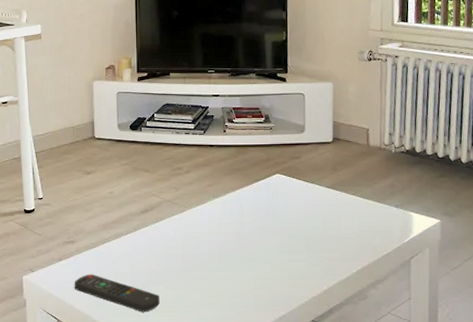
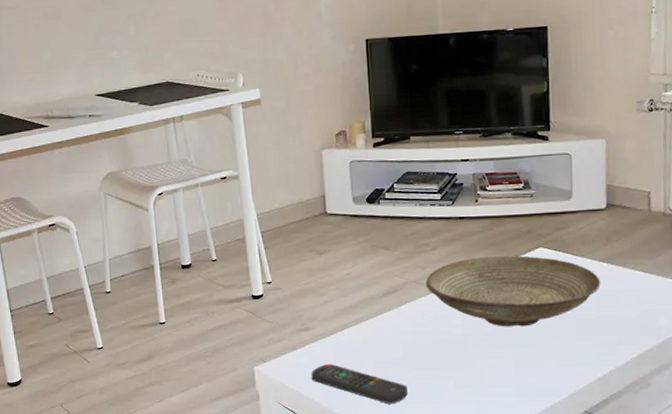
decorative bowl: none [179,180,327,244] -> present [426,255,601,327]

